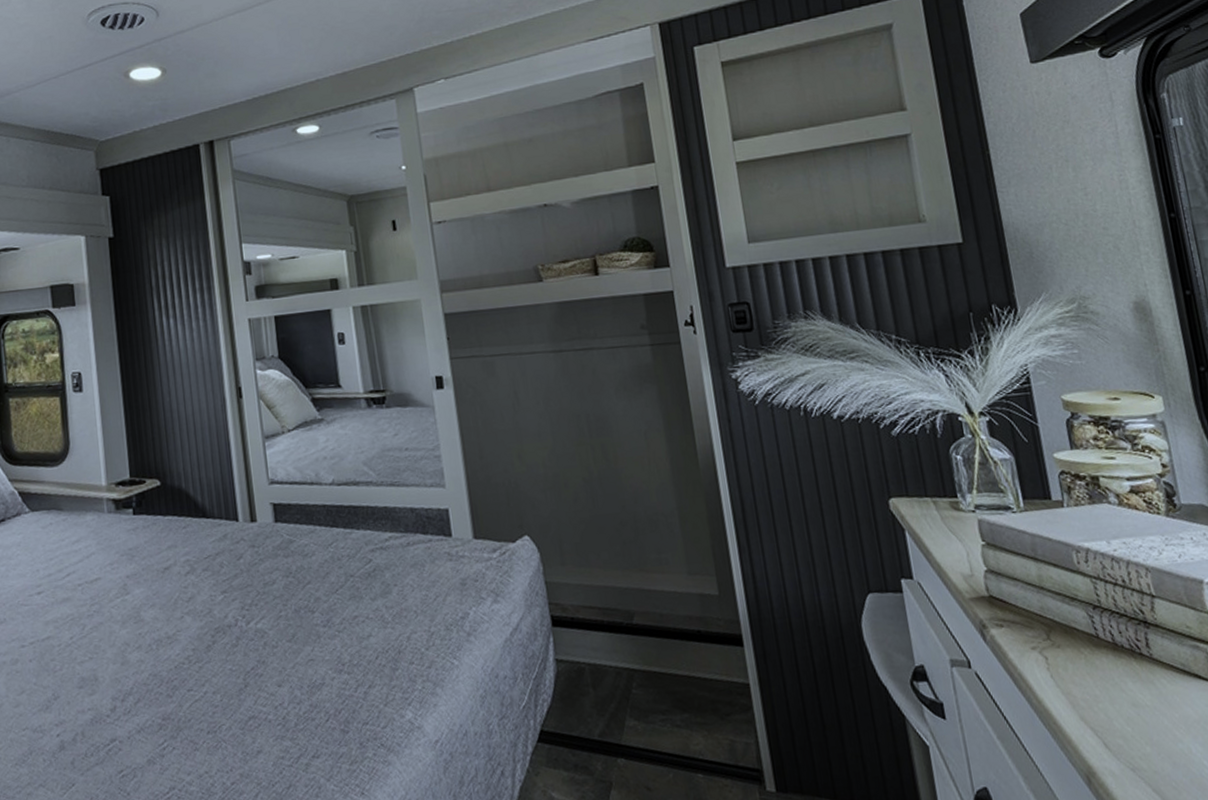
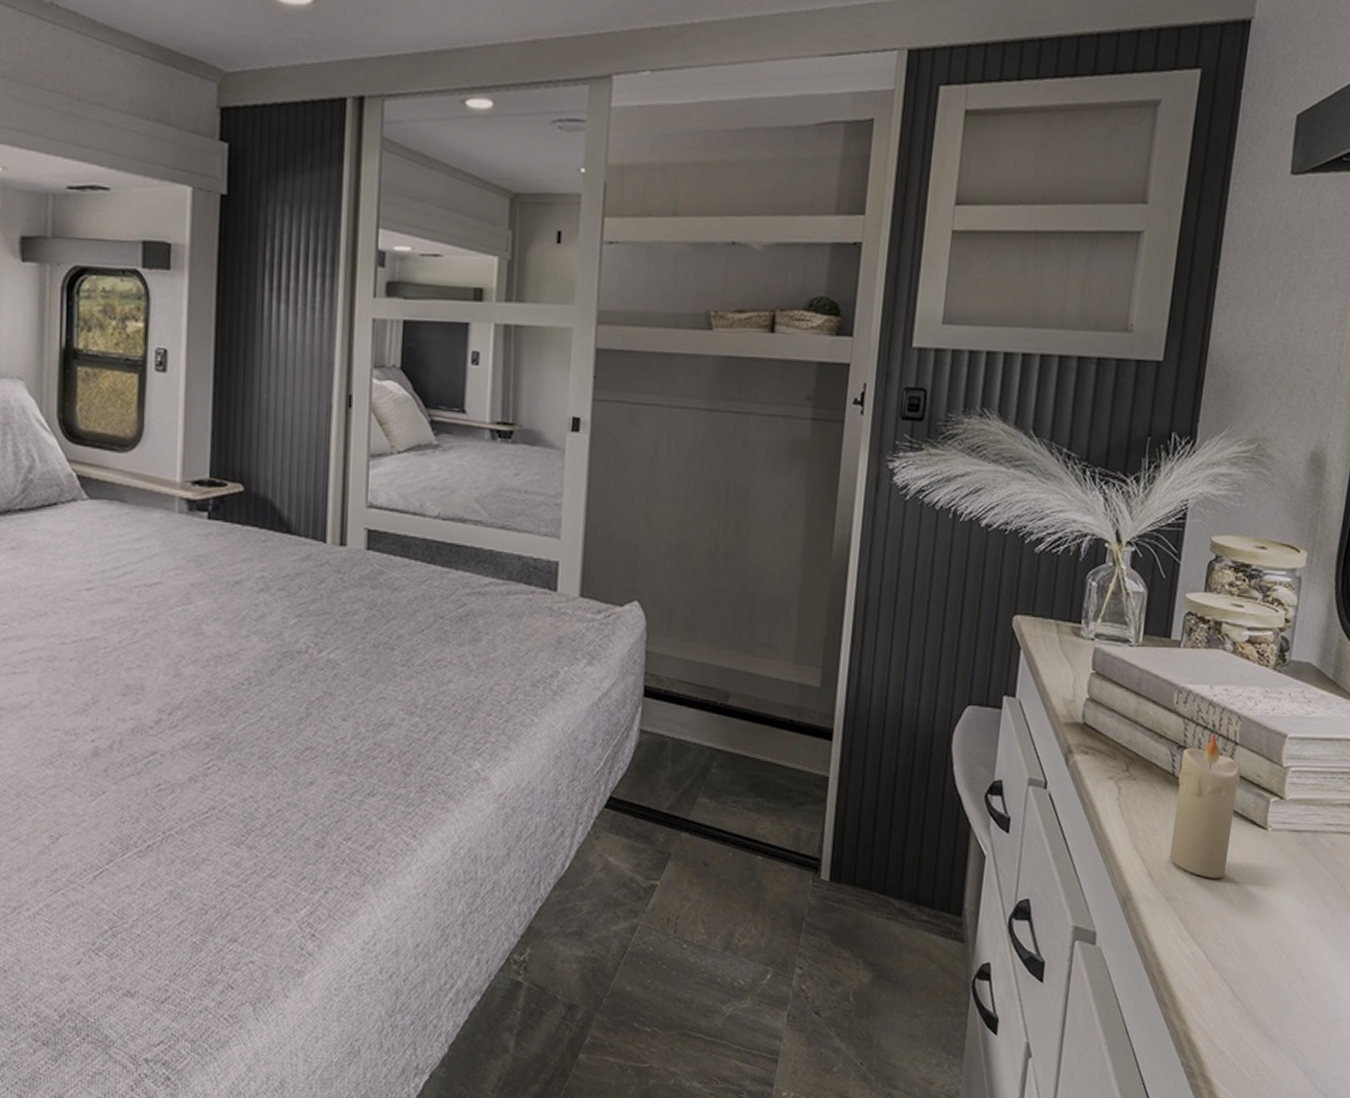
candle: none [1100,589,1186,742] -> present [1169,733,1241,878]

